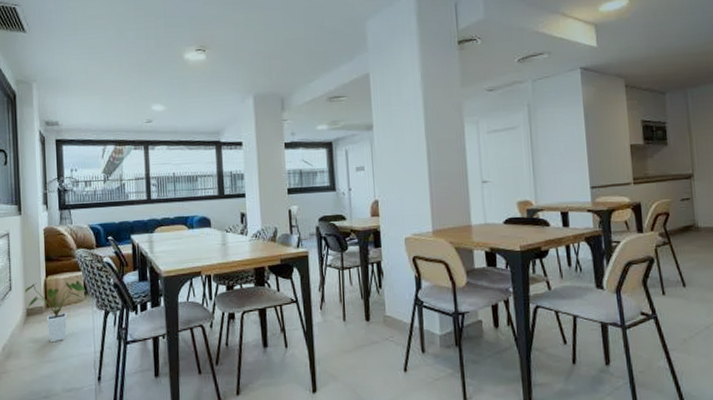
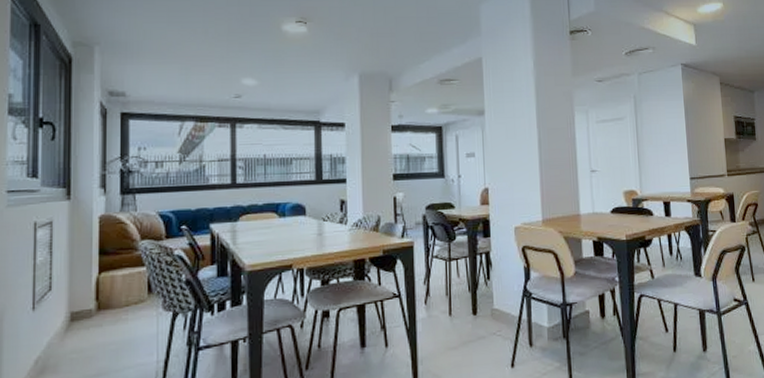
house plant: present [25,281,87,343] -> none [69,277,151,353]

